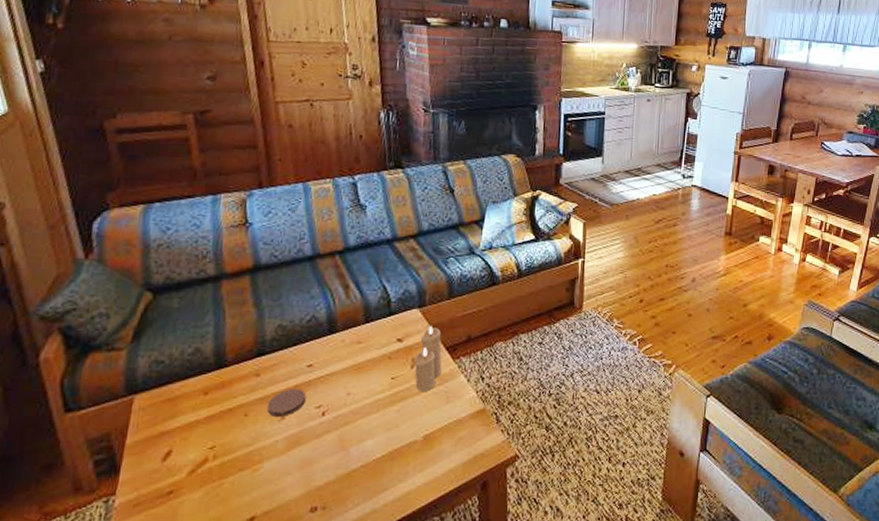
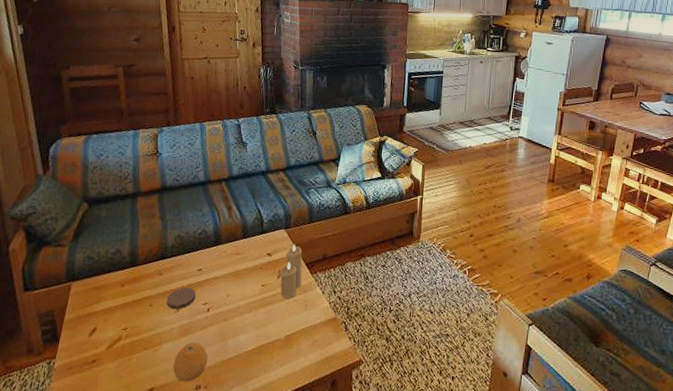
fruit: none [279,455,326,505] -> present [173,342,208,383]

